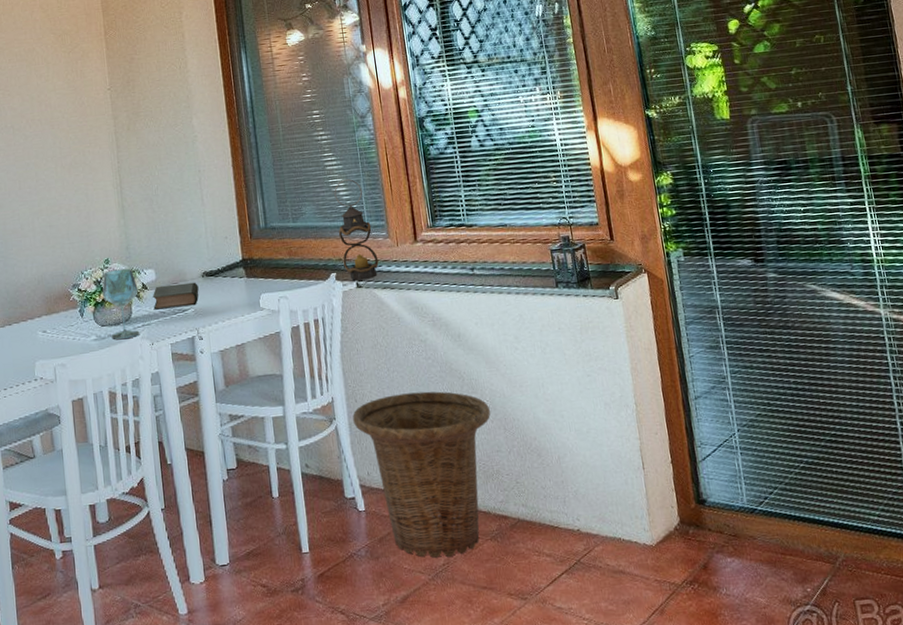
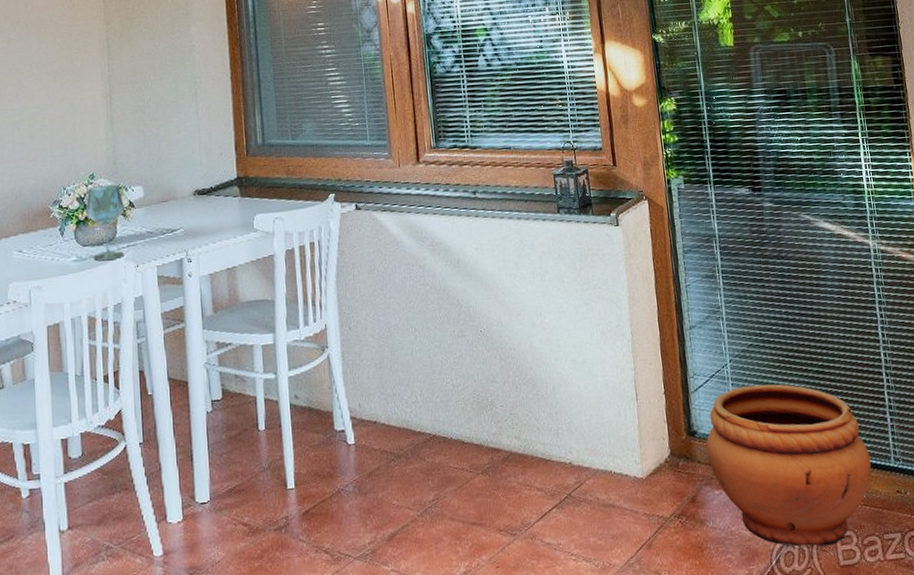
book: present [152,282,199,310] -> none [139,200,190,230]
lantern: present [334,179,379,281] -> none [336,96,379,203]
basket: present [352,391,491,558] -> none [346,319,488,493]
planter pot: none [716,453,891,615] -> present [706,384,872,546]

